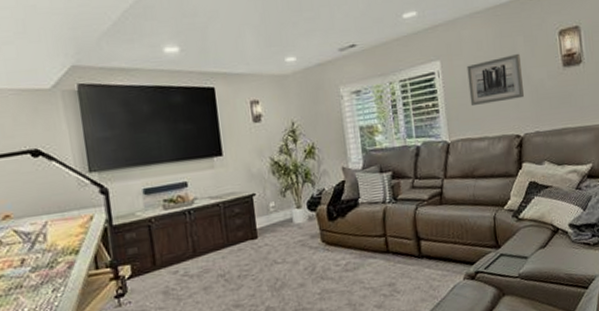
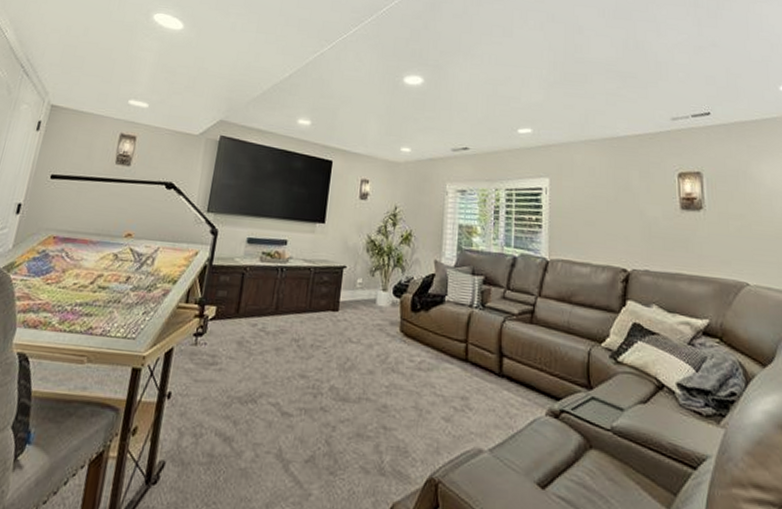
wall art: present [467,53,524,105] -> none [576,186,635,232]

